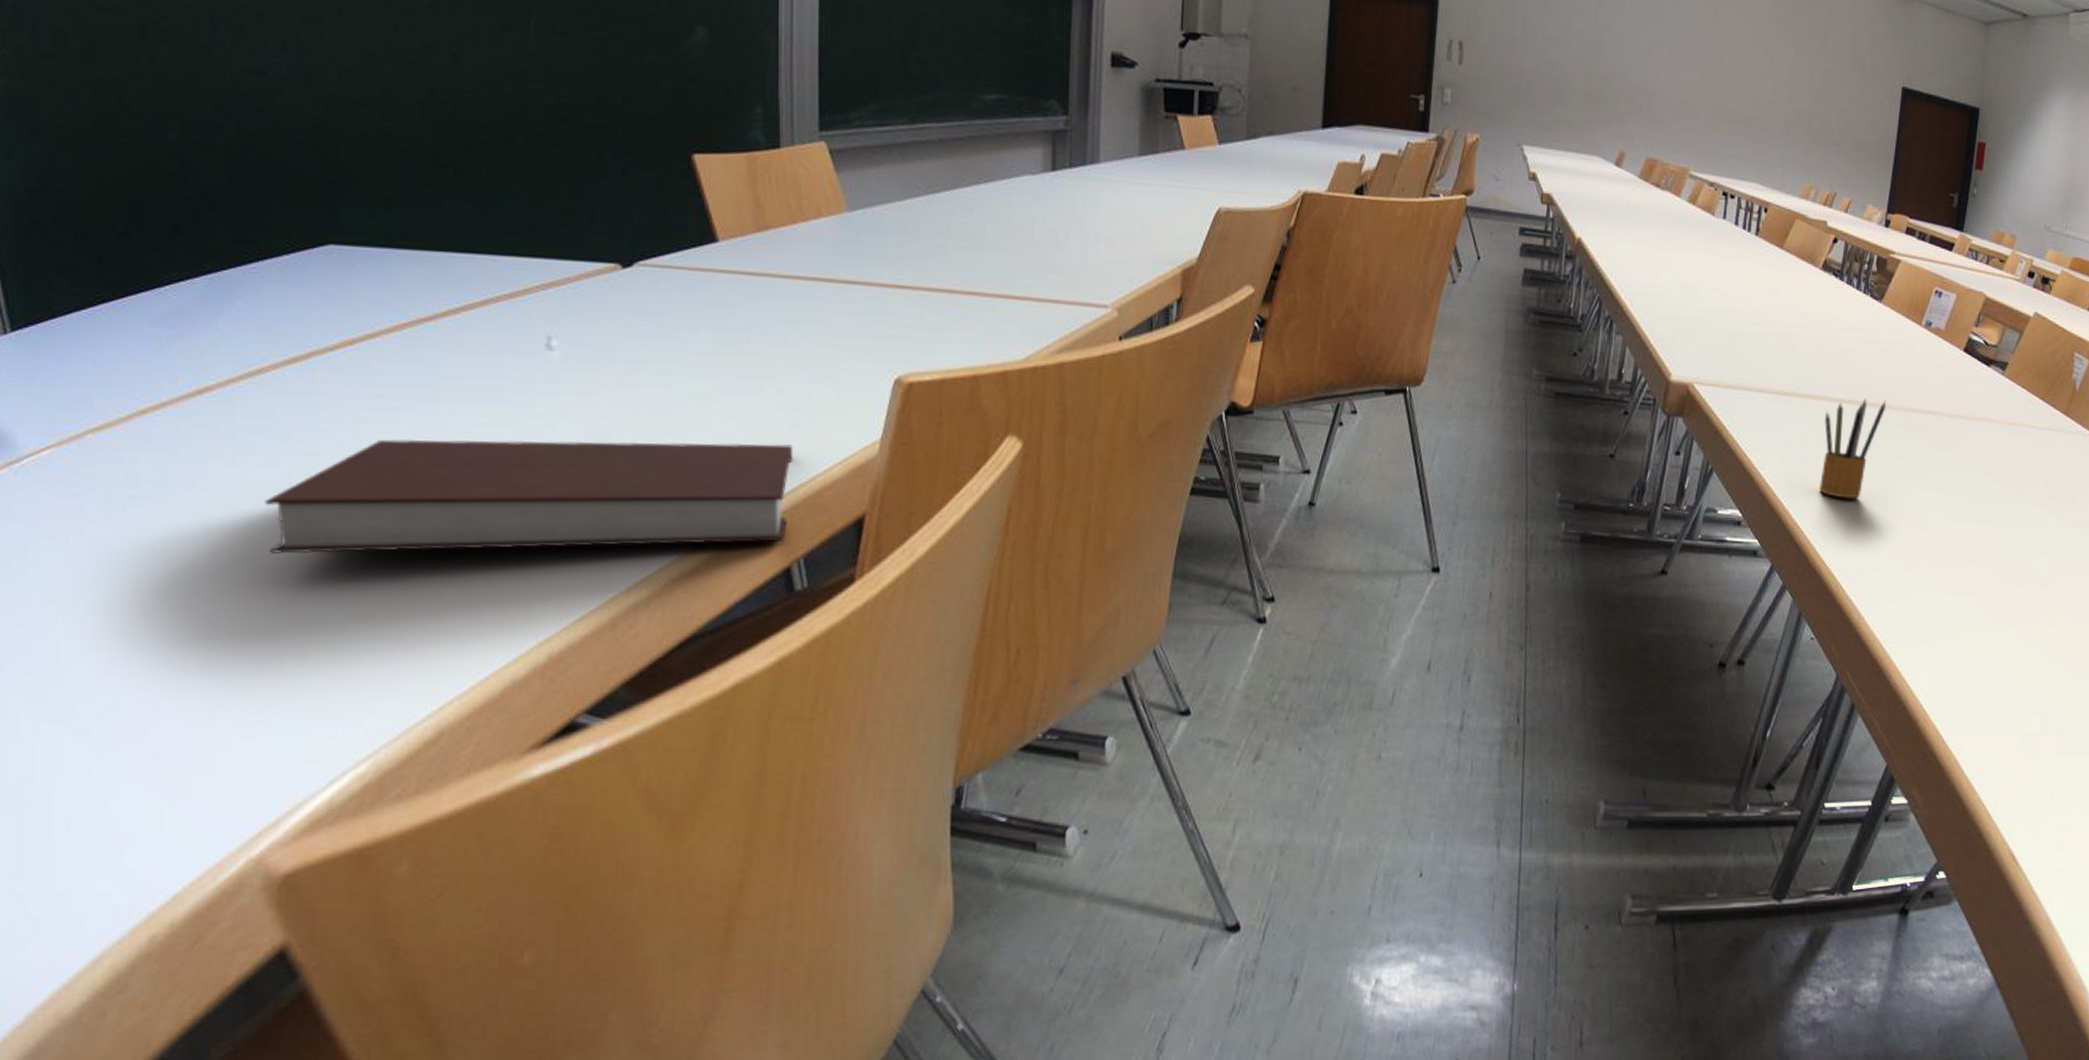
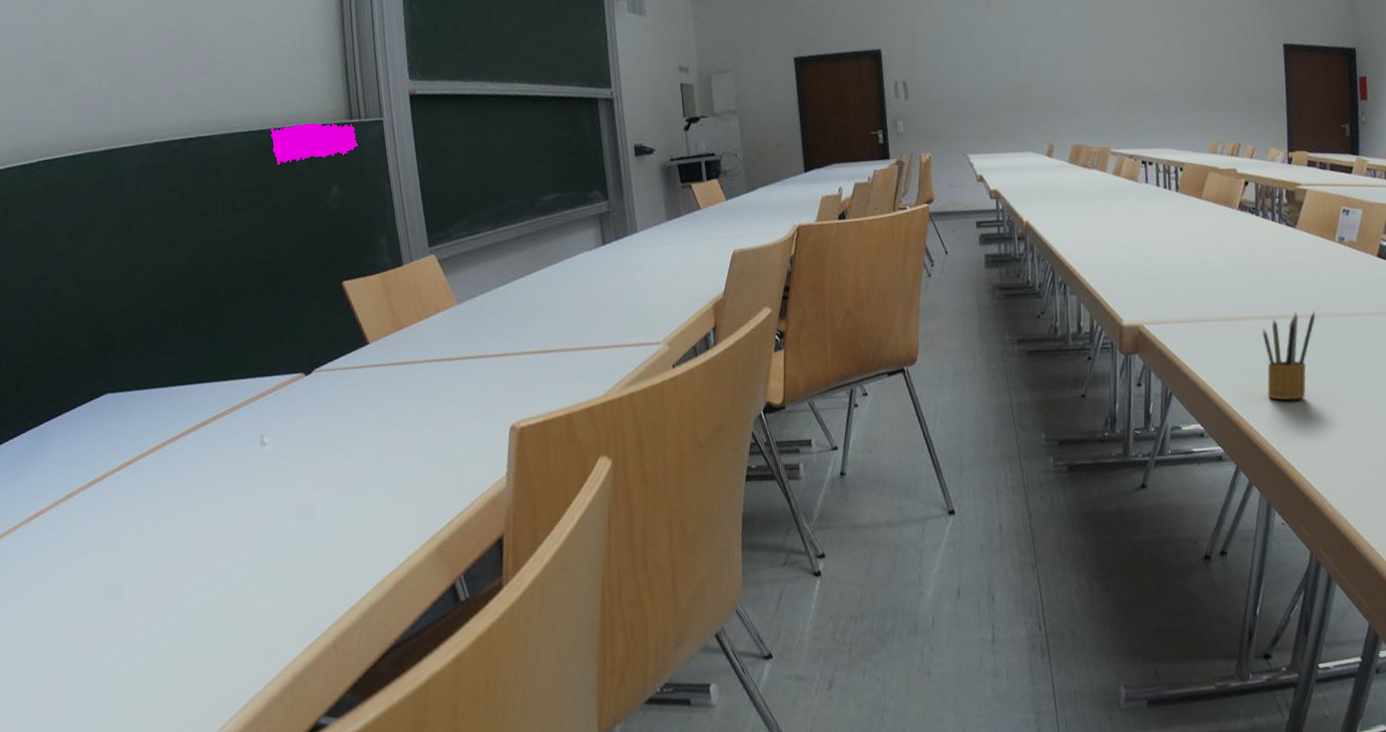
notebook: present [265,439,794,555] -> none [88,489,448,627]

